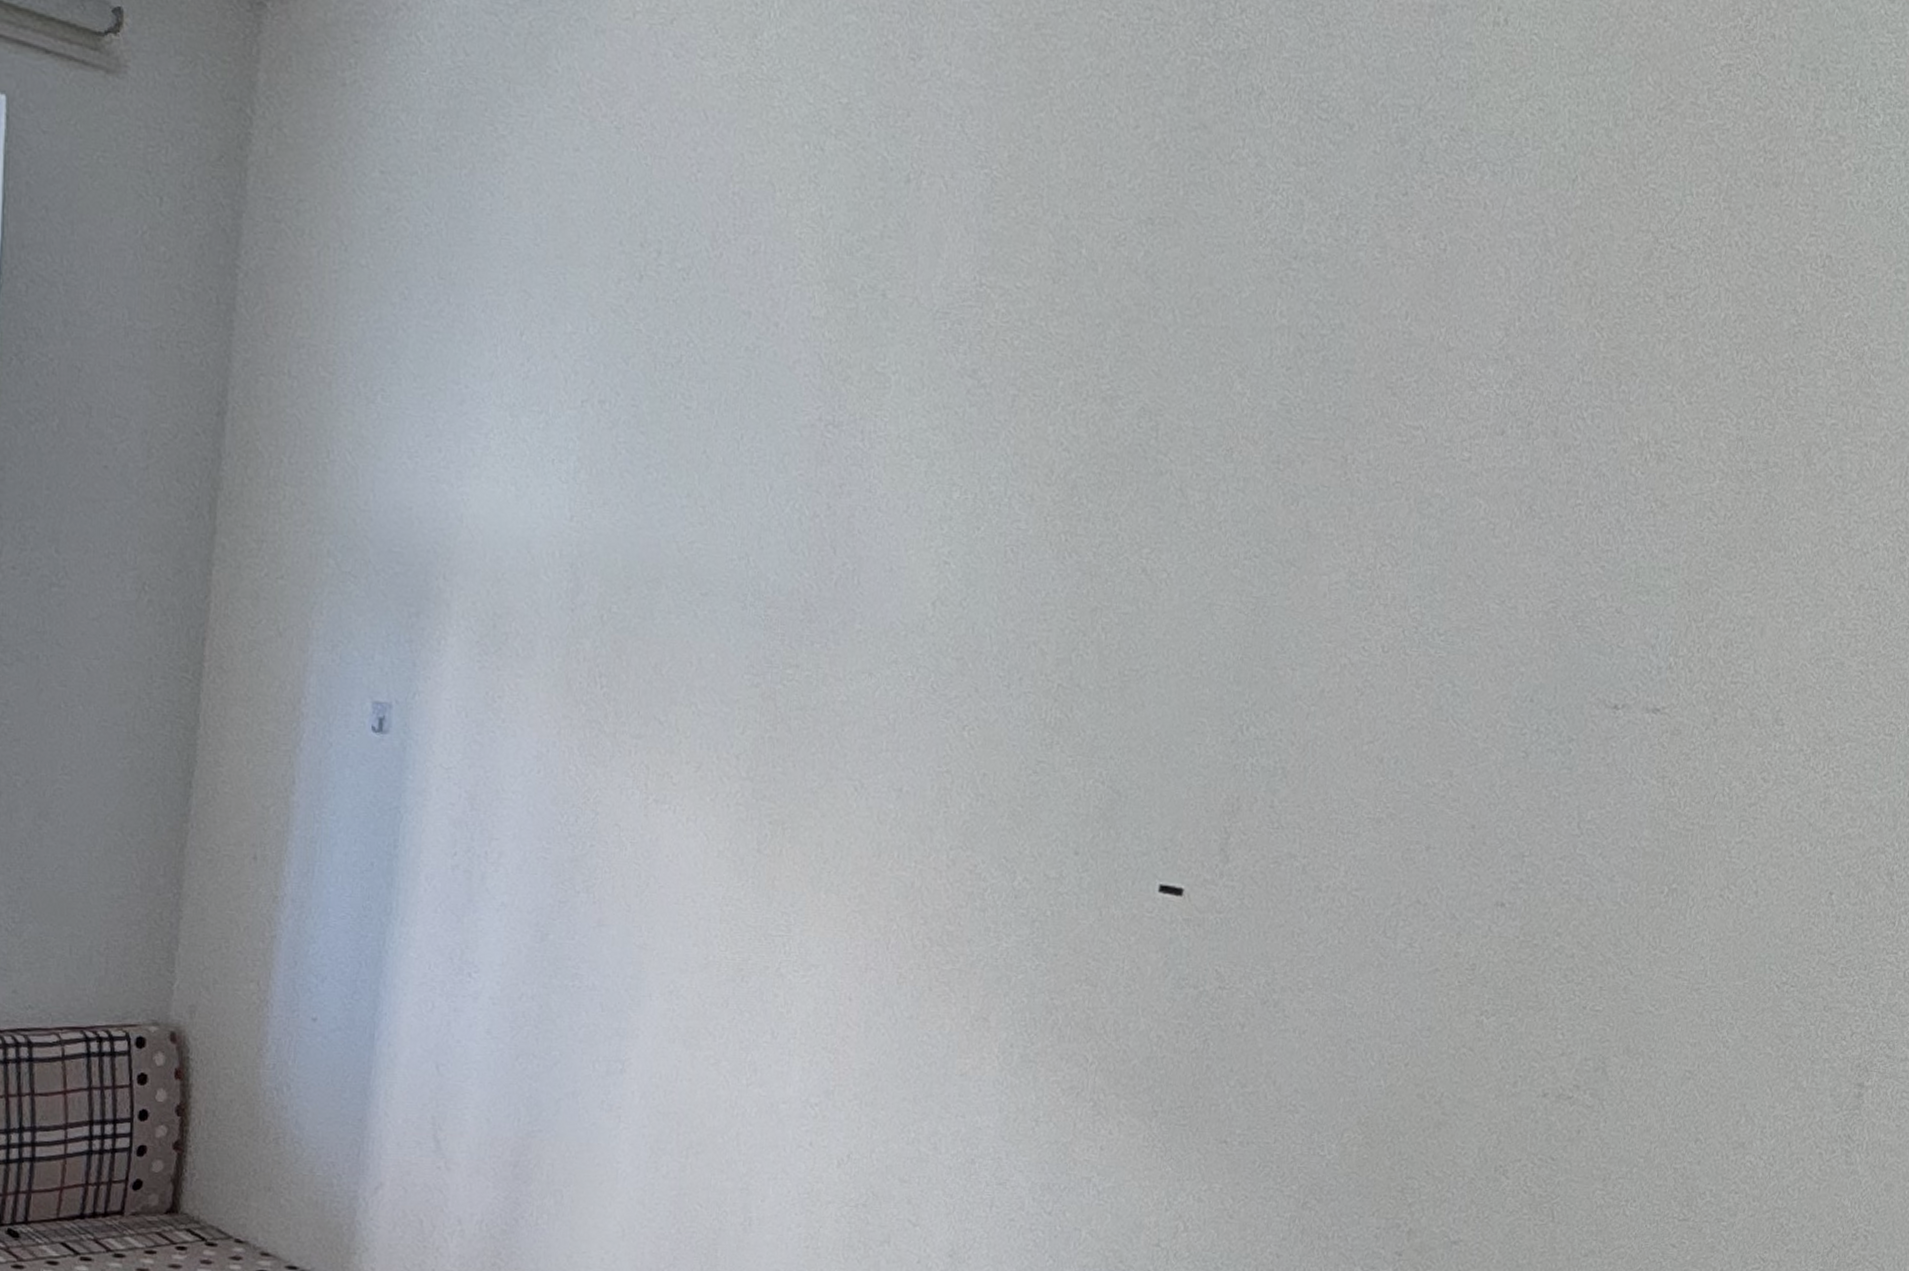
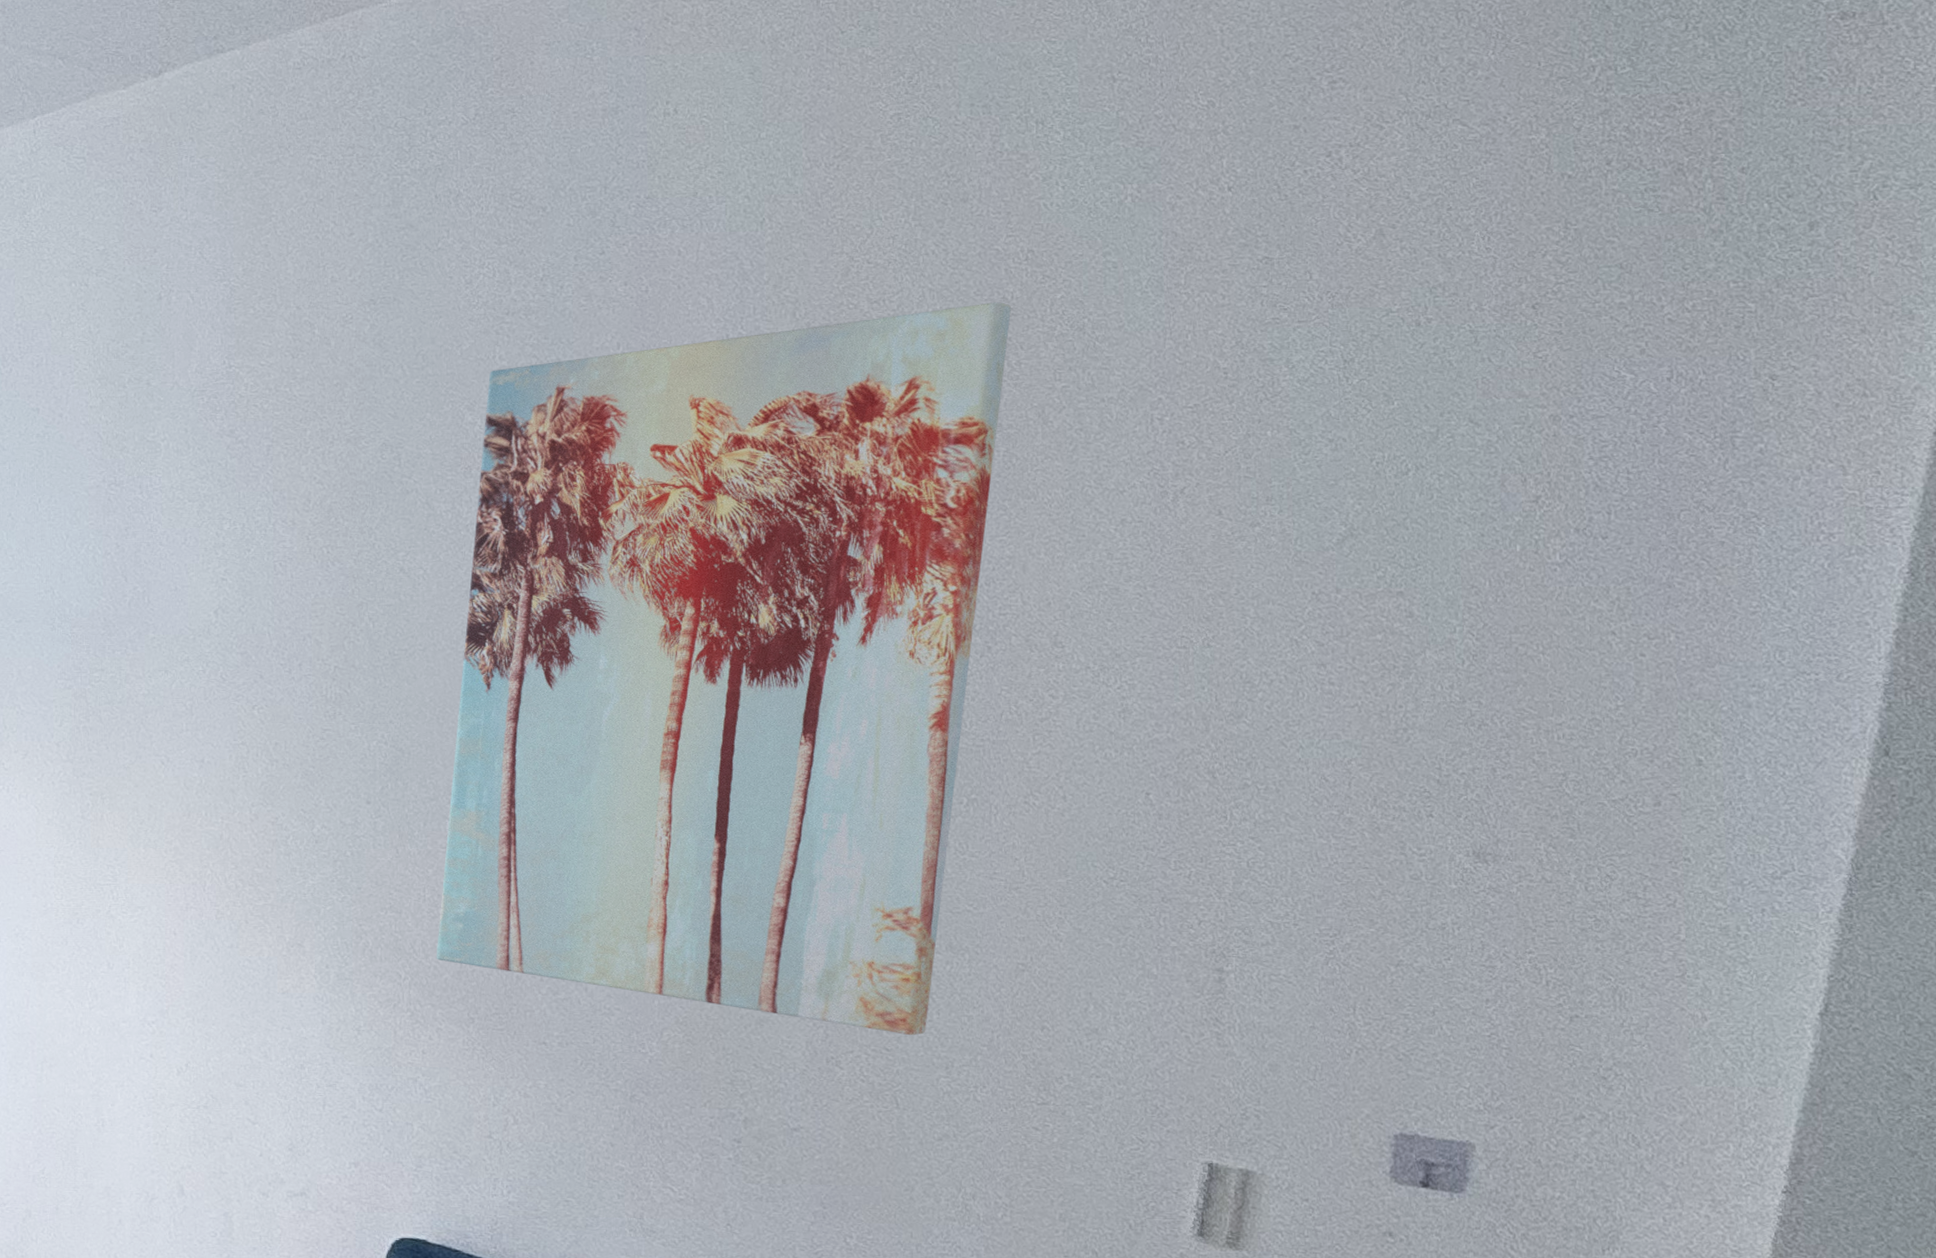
wall art: none [1127,313,1800,1145] -> present [436,302,1012,1036]

